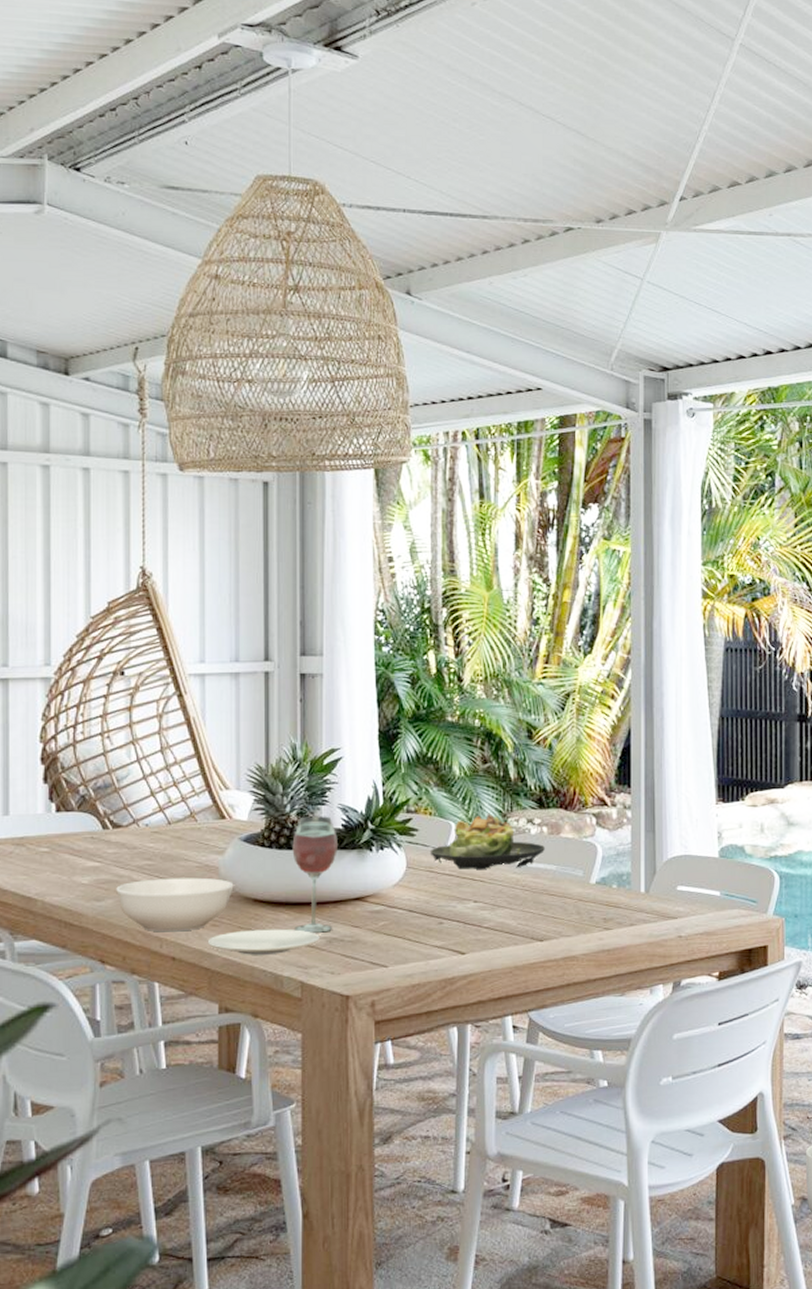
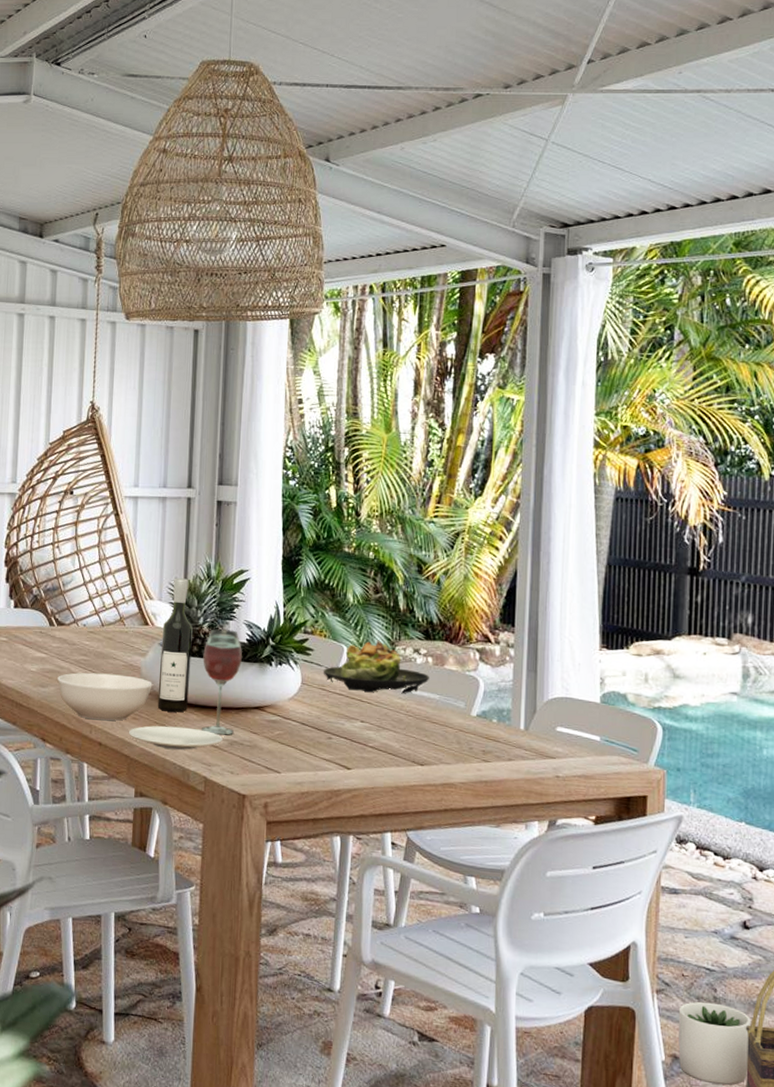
bottle: none [241,763,278,914] -> present [157,578,193,713]

